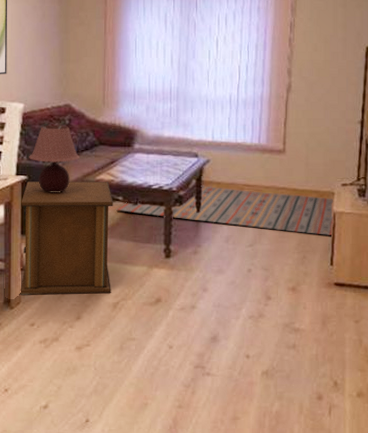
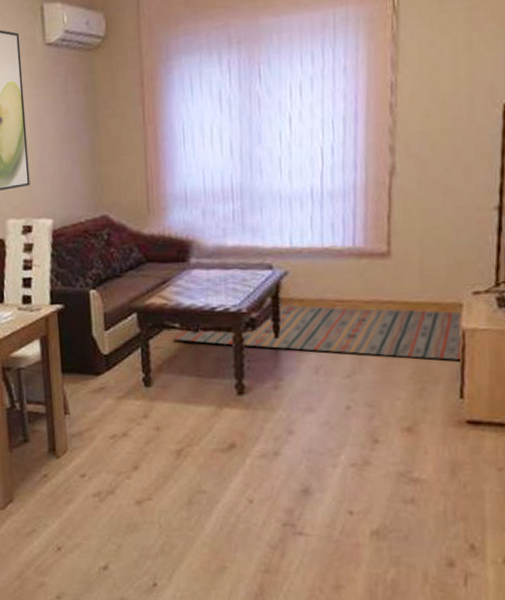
side table: present [20,181,113,295] -> none [58,306,173,442]
table lamp: present [29,124,81,193] -> none [63,241,125,323]

